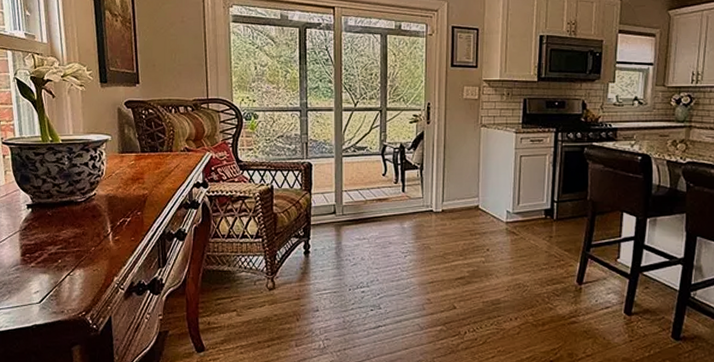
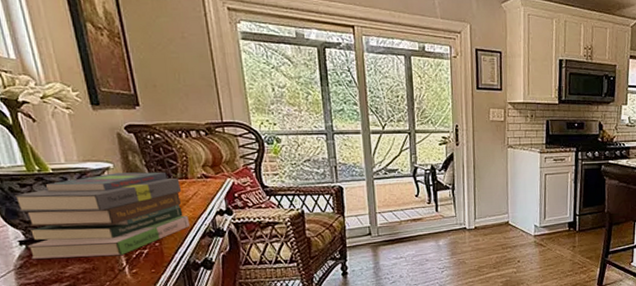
books: none [29,144,170,222] -> present [14,172,191,259]

